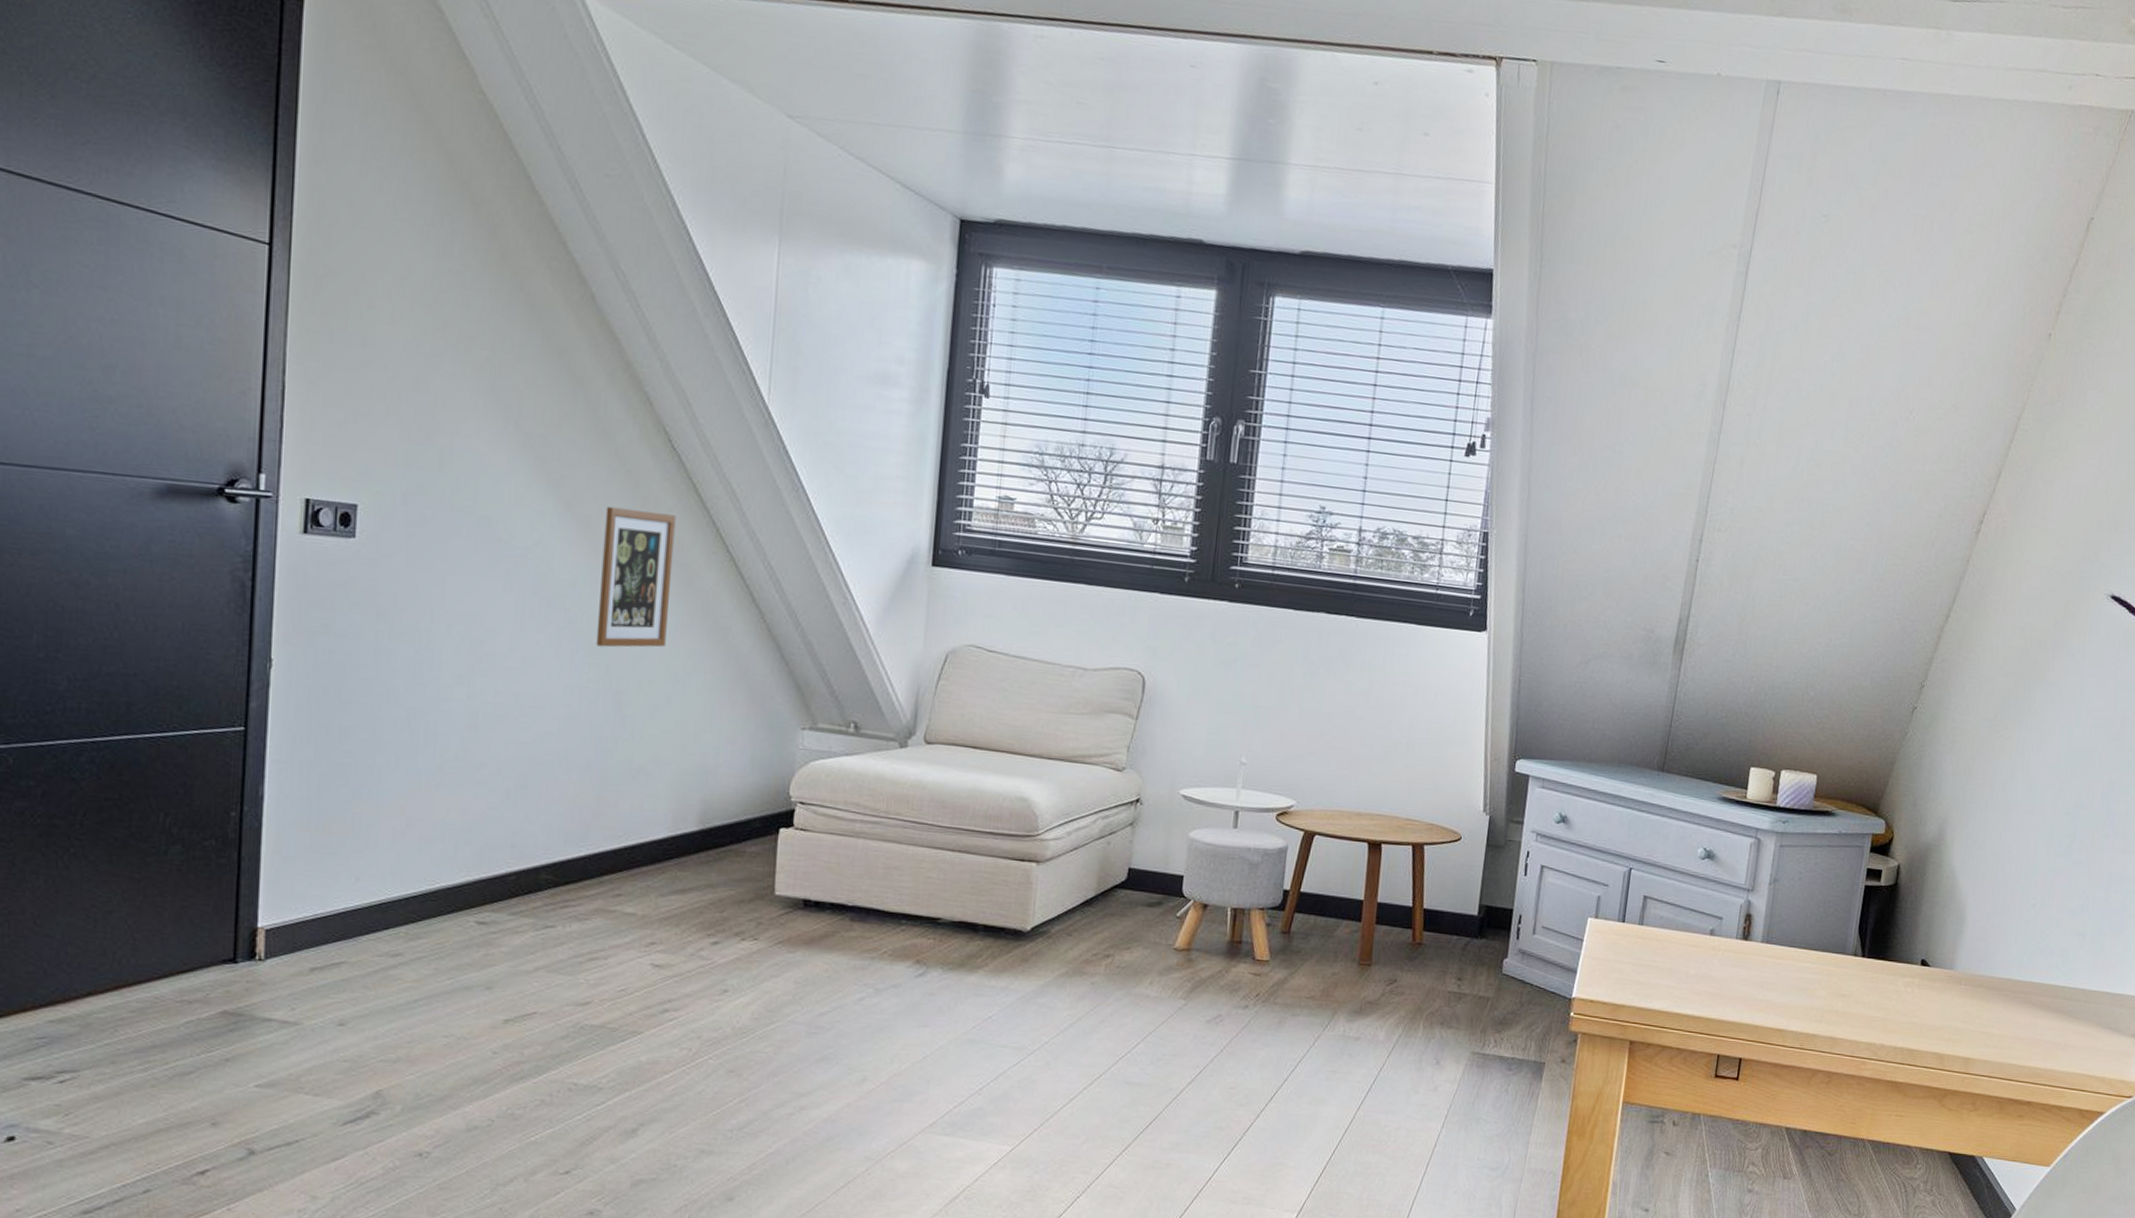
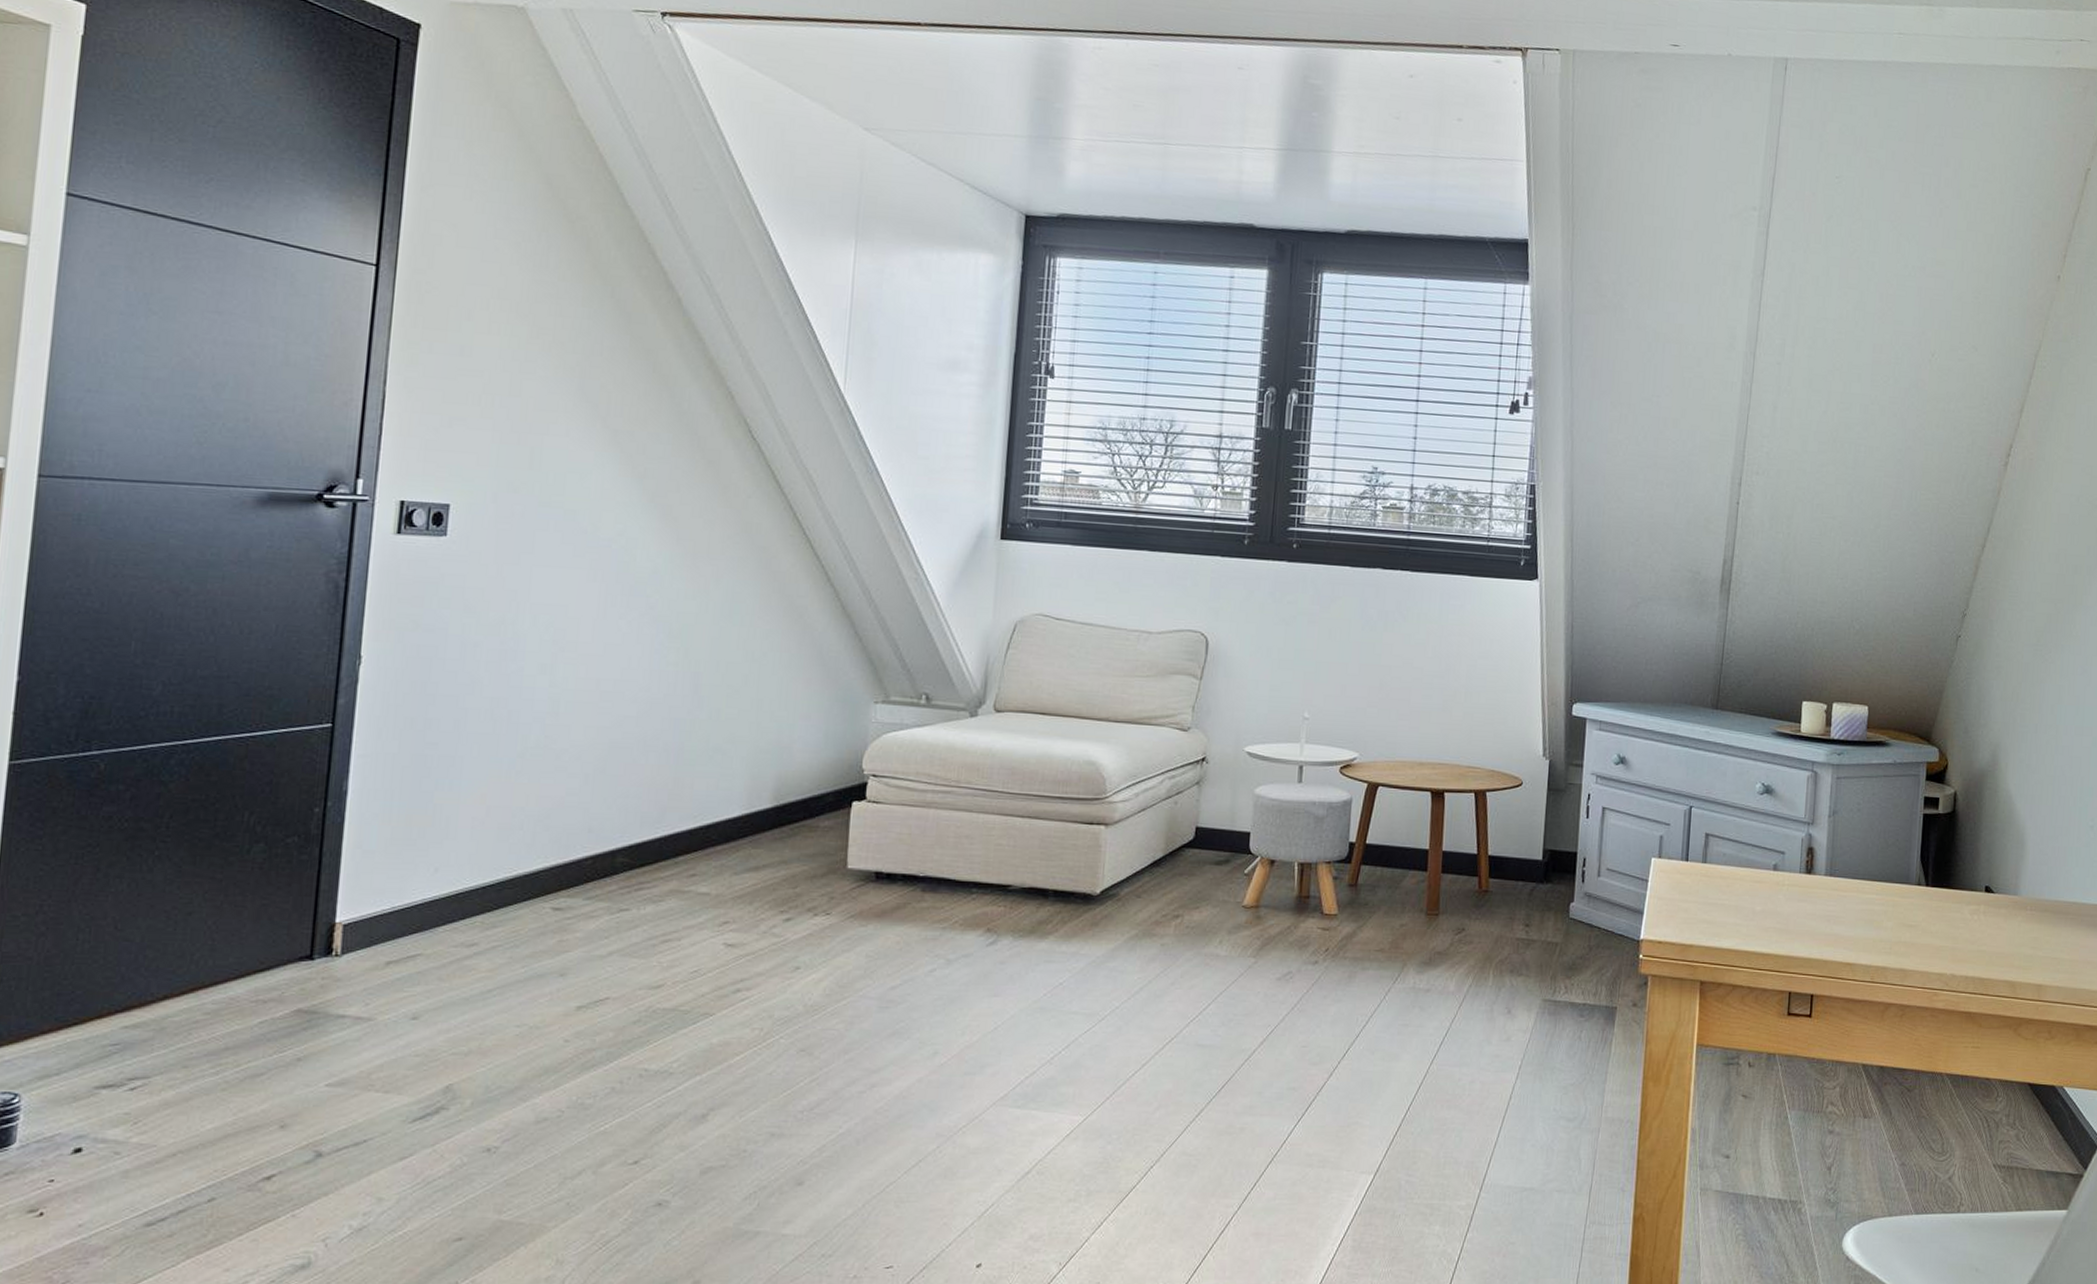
picture frame: present [596,506,676,648] -> none [675,495,755,631]

